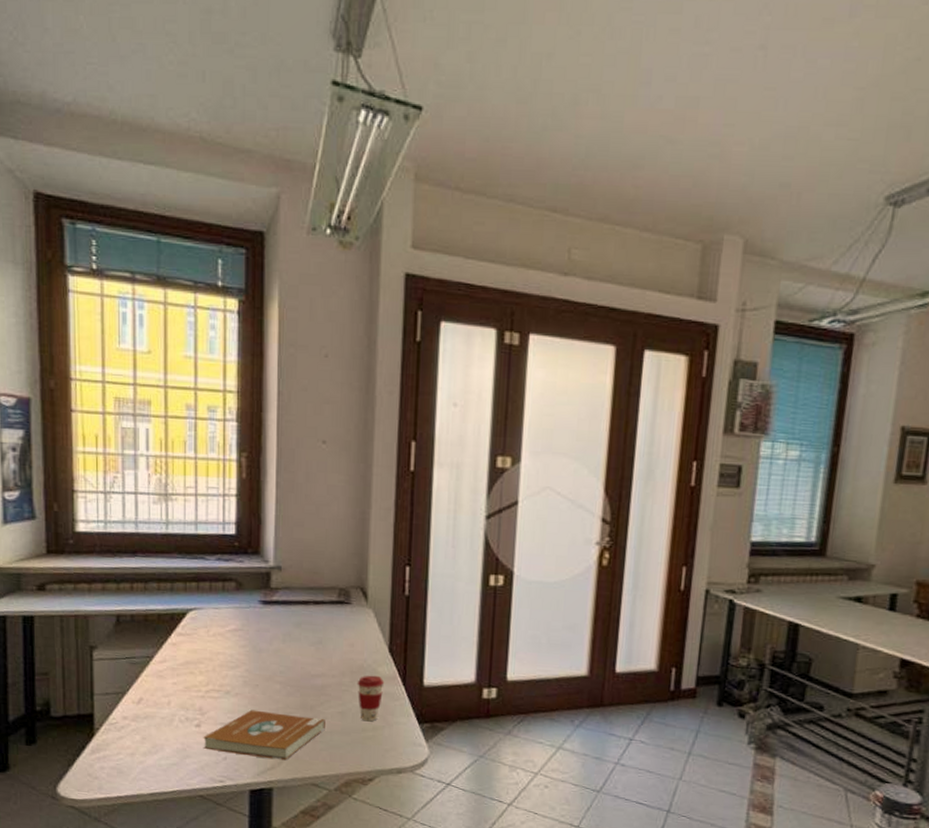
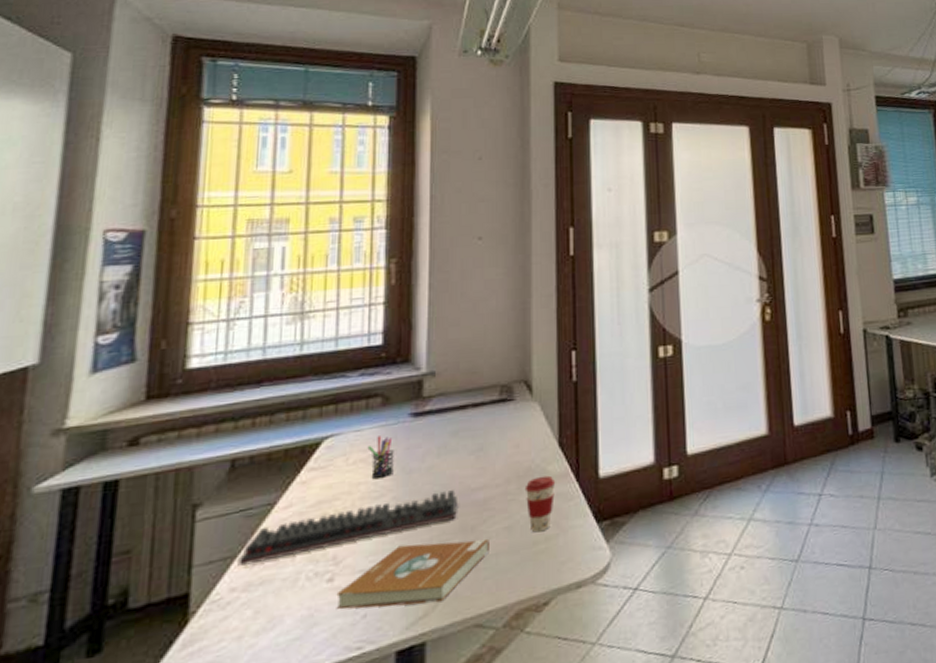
keyboard: none [127,672,300,702] -> present [238,490,458,567]
pen holder: none [224,616,246,652] -> present [367,436,394,479]

